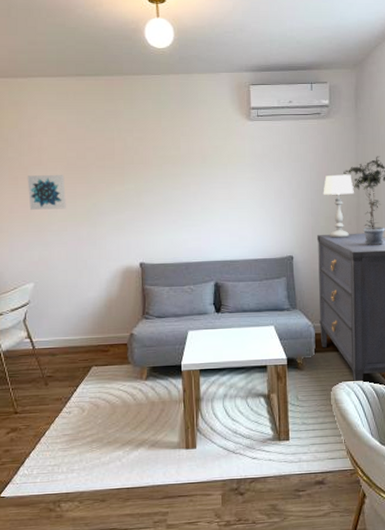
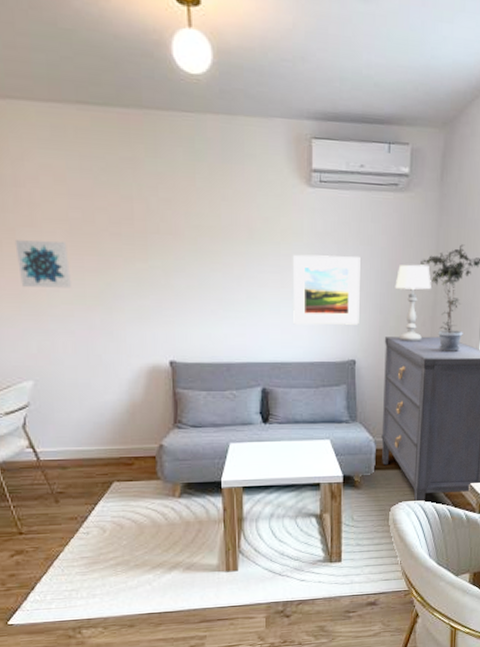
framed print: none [237,172,294,229] -> present [292,254,360,325]

